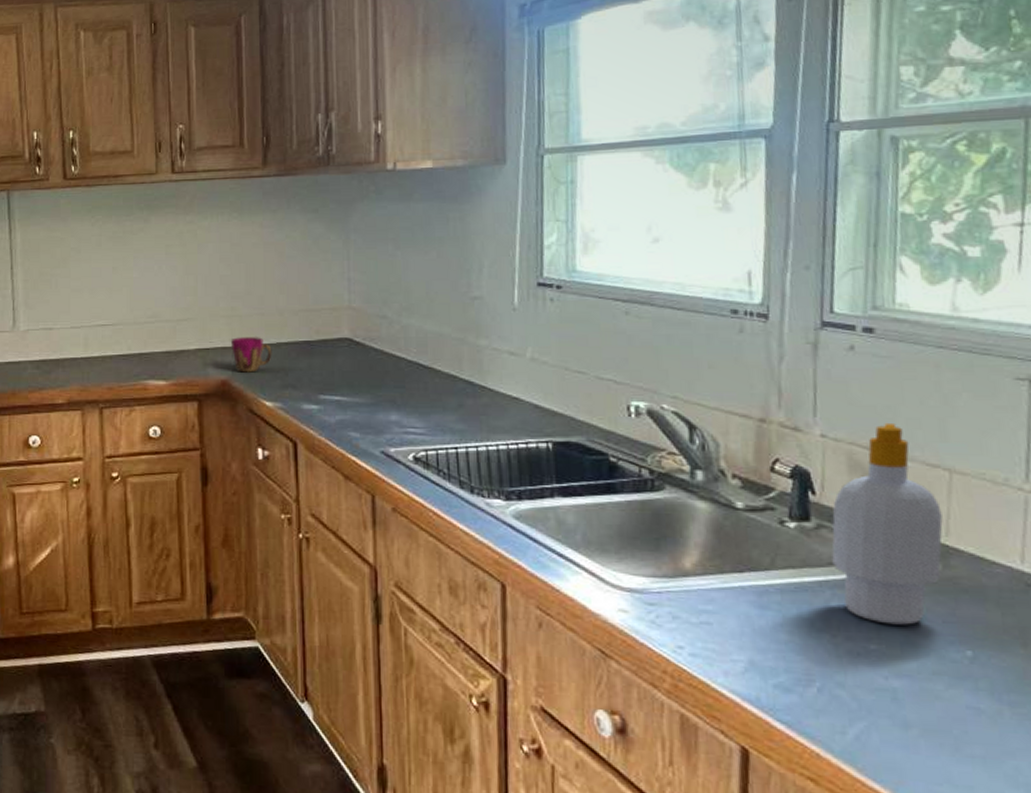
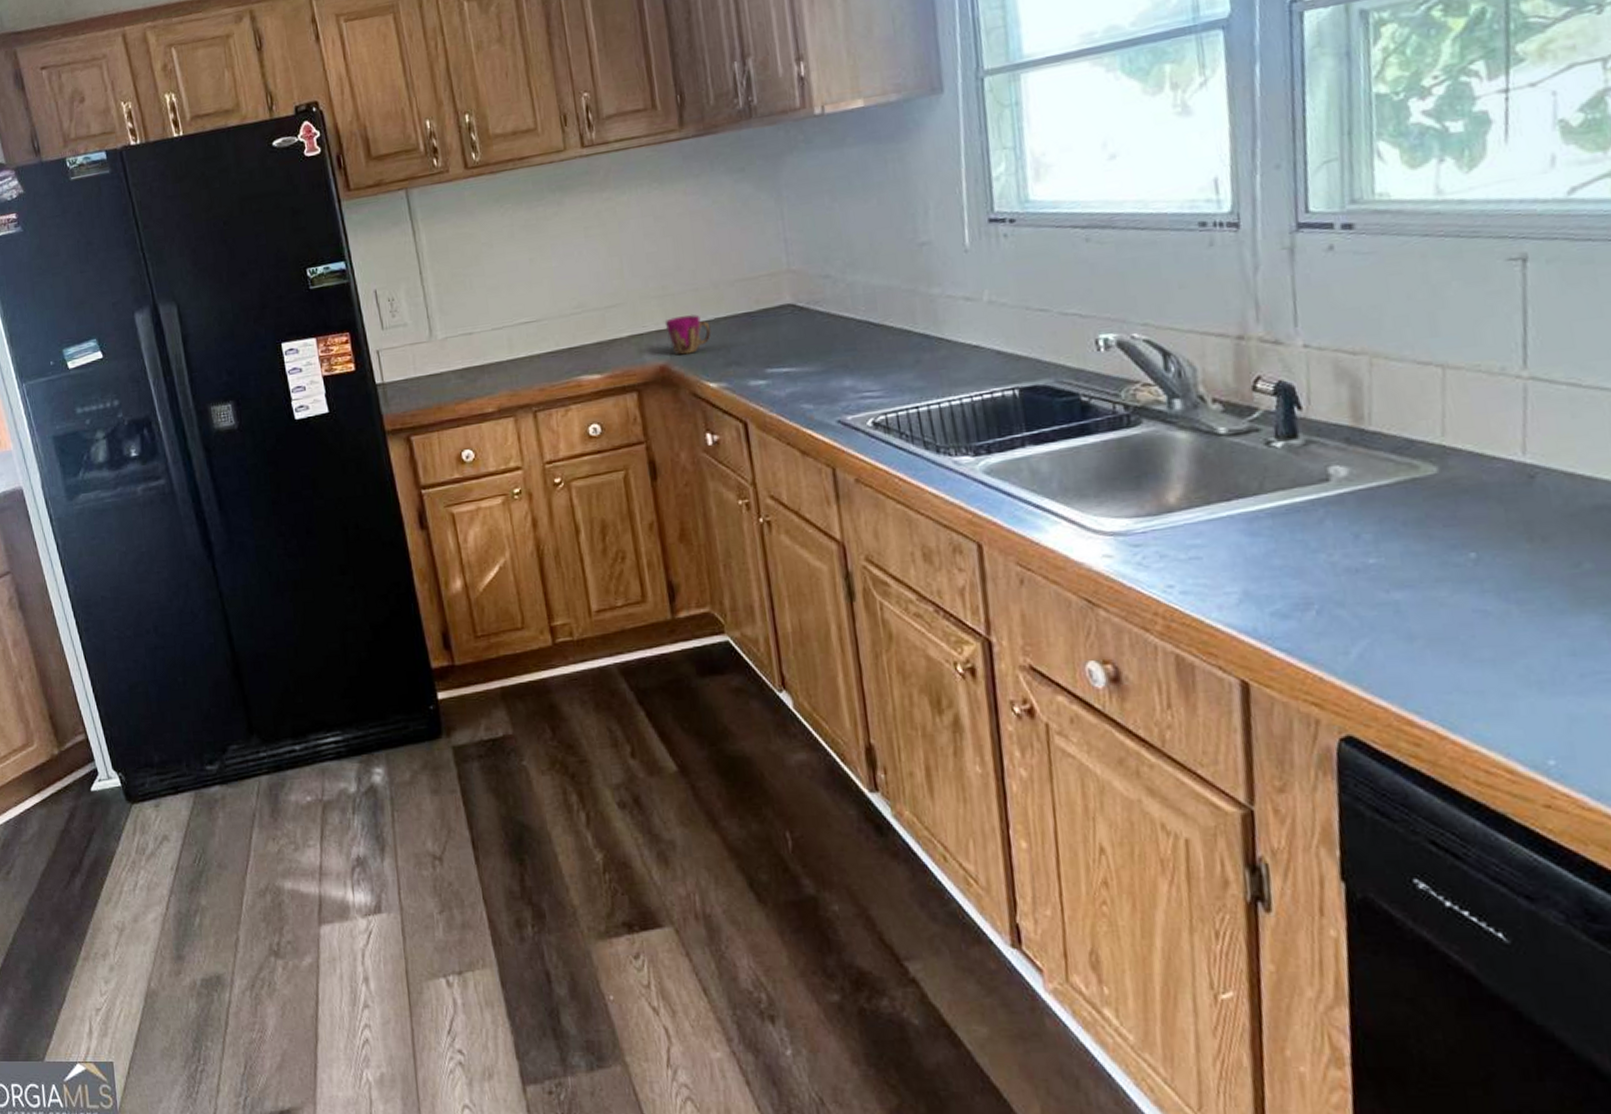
soap bottle: present [831,422,943,625] -> none [1321,323,1439,536]

